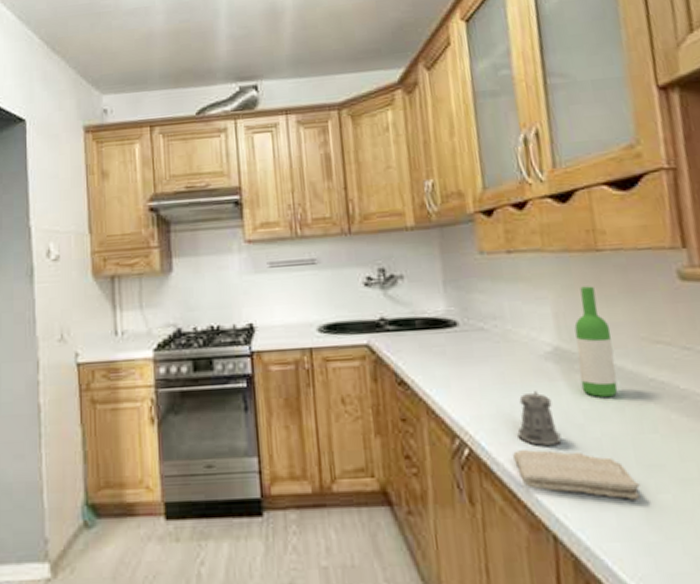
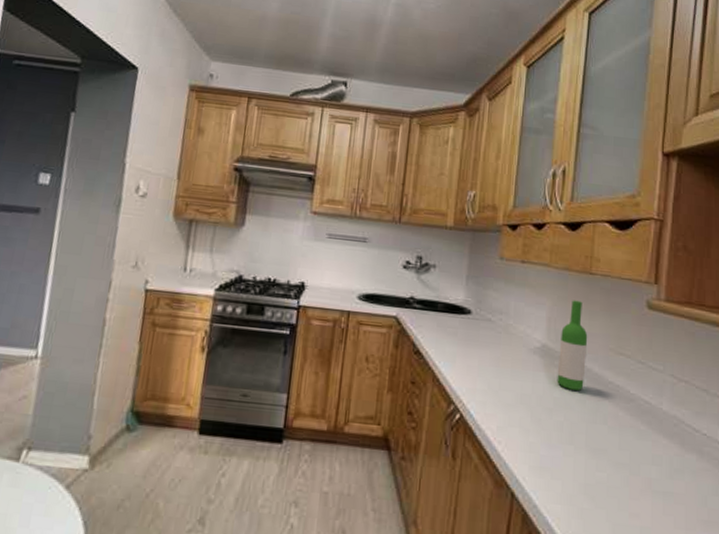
washcloth: present [512,449,640,500] -> none [492,421,585,474]
pepper shaker: present [517,390,562,446] -> none [500,376,533,422]

